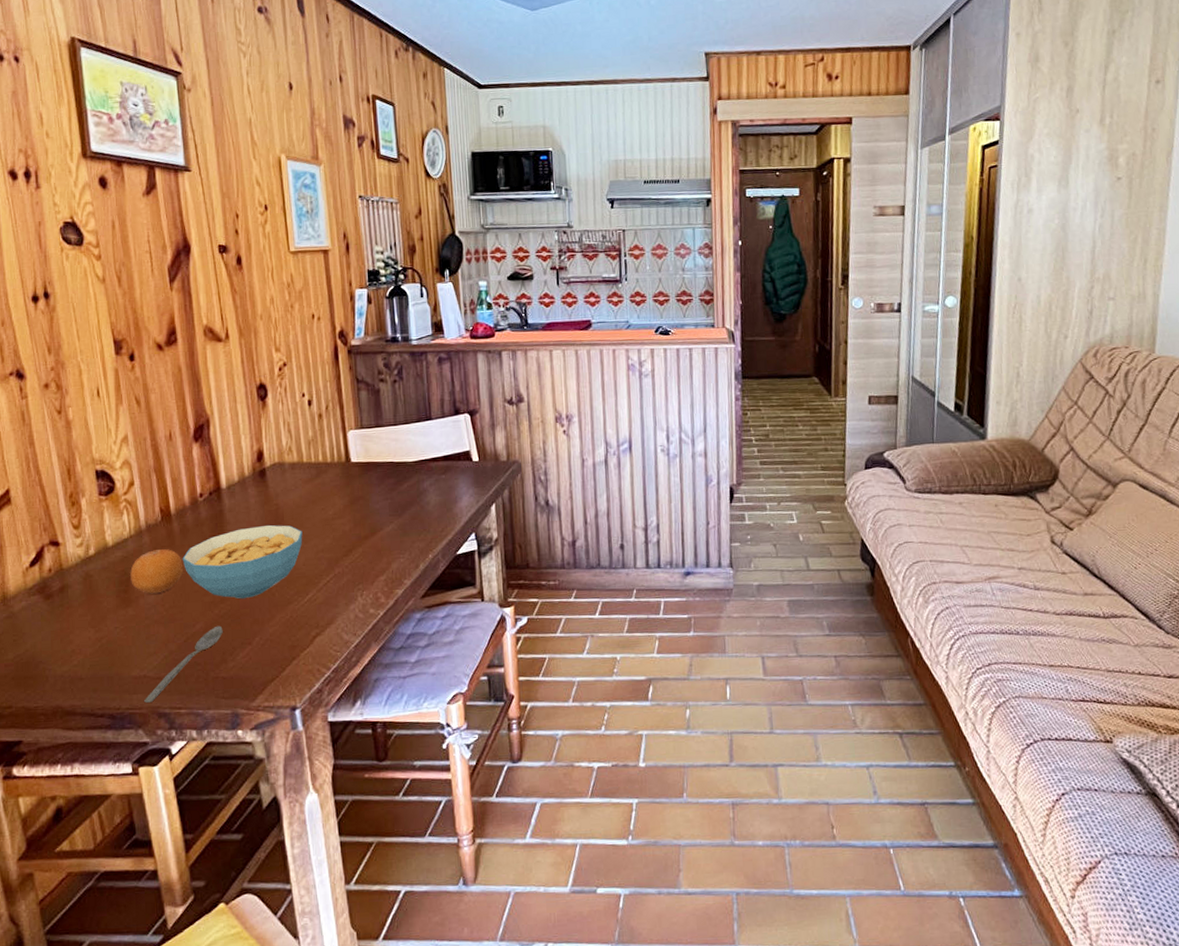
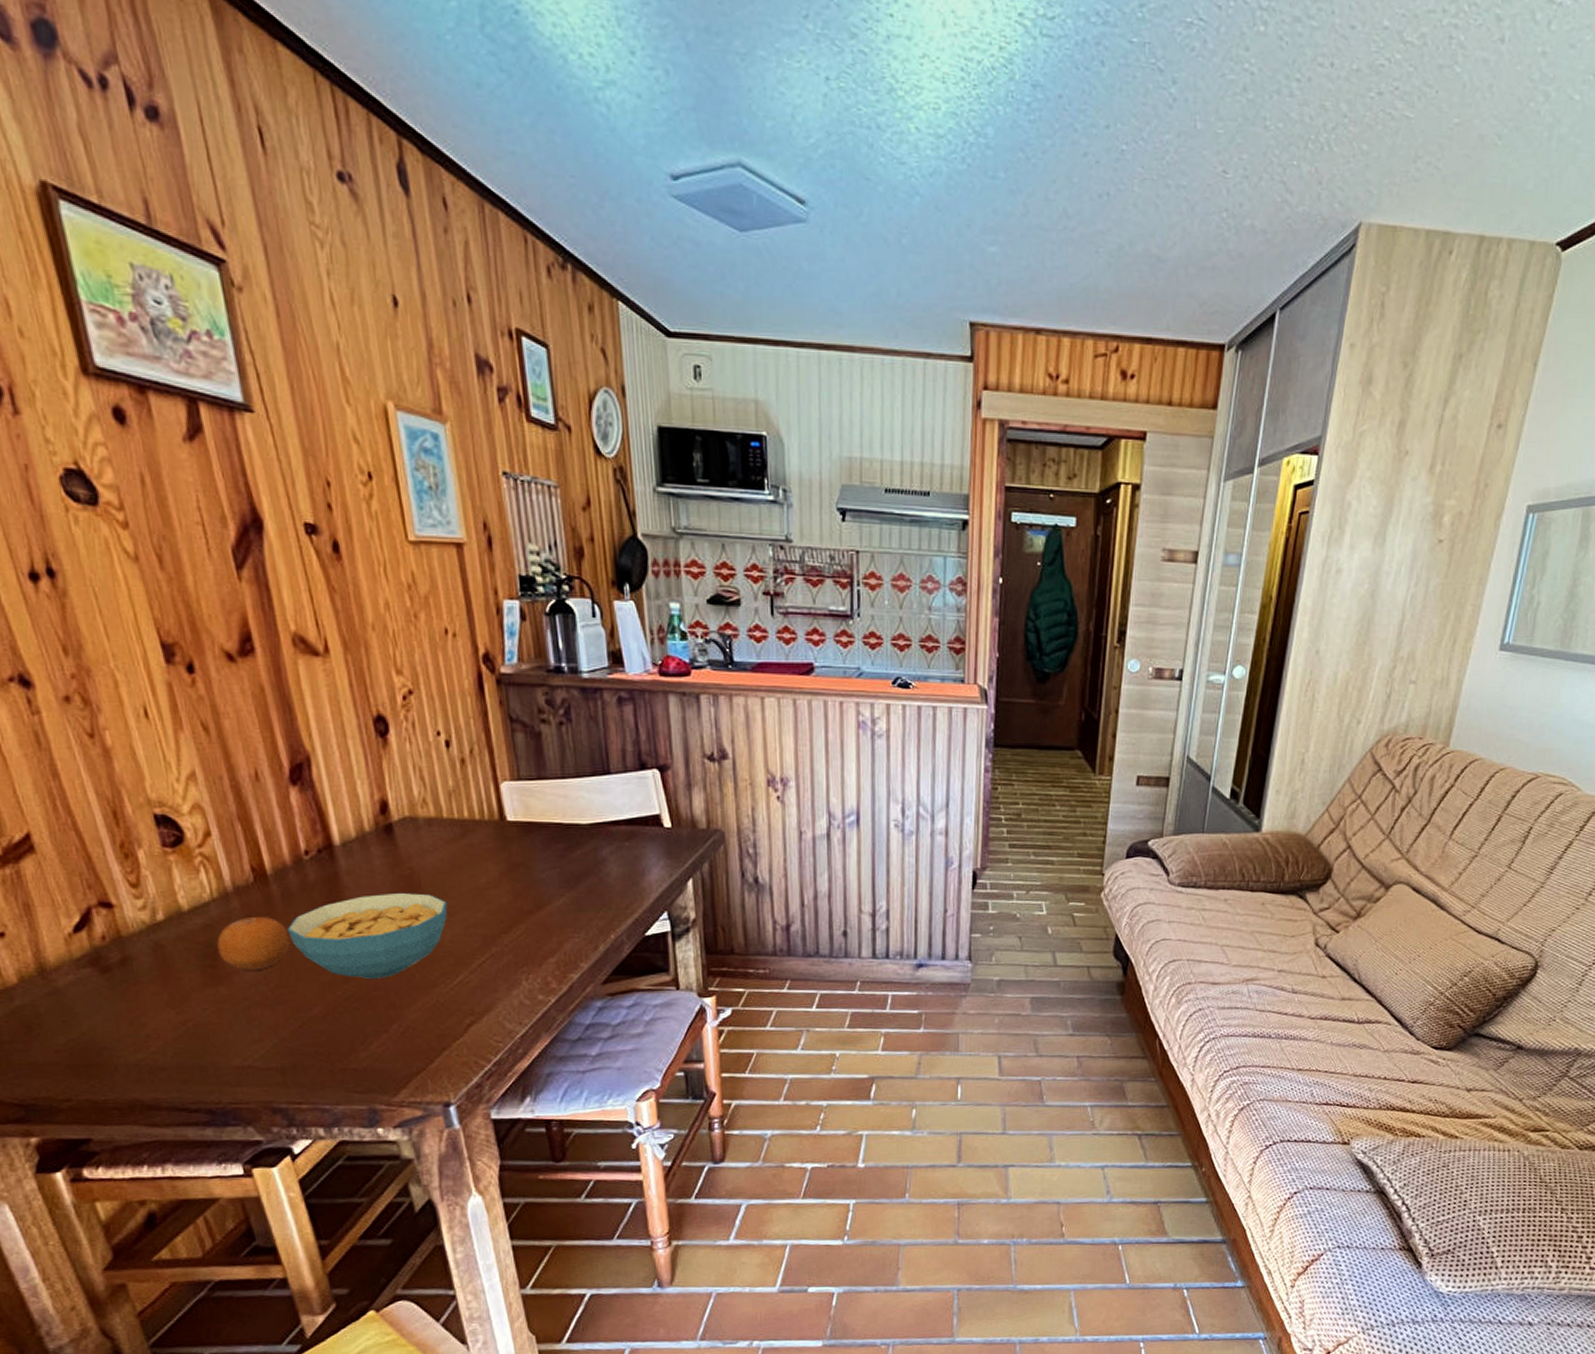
spoon: present [144,625,223,704] -> none [252,1009,350,1098]

